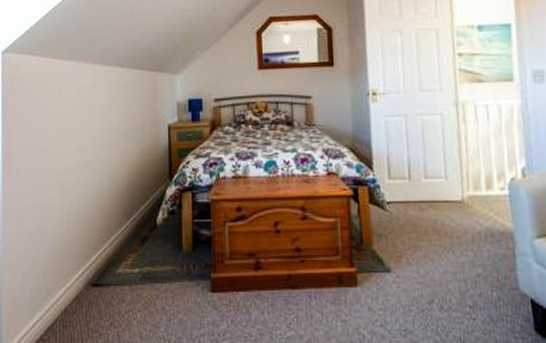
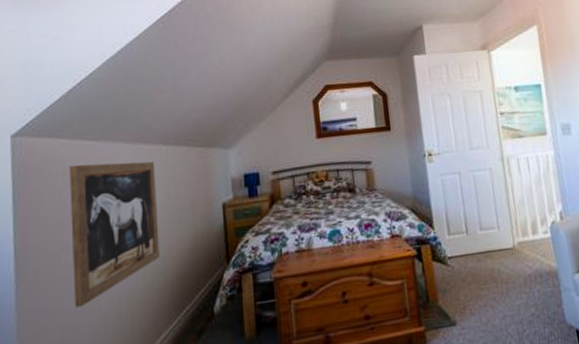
wall art: none [44,80,113,203] -> present [70,161,160,308]

